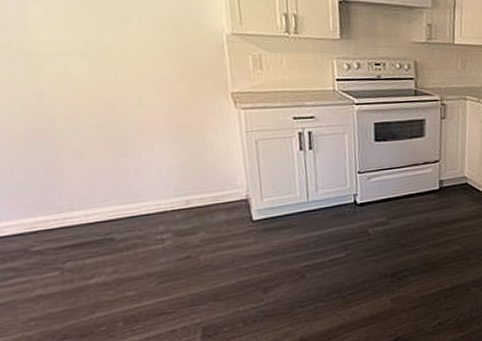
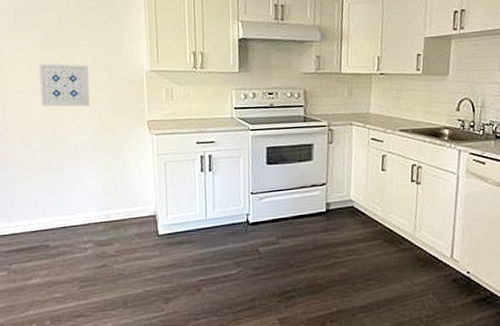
wall art: none [80,20,156,75] -> present [39,63,90,107]

